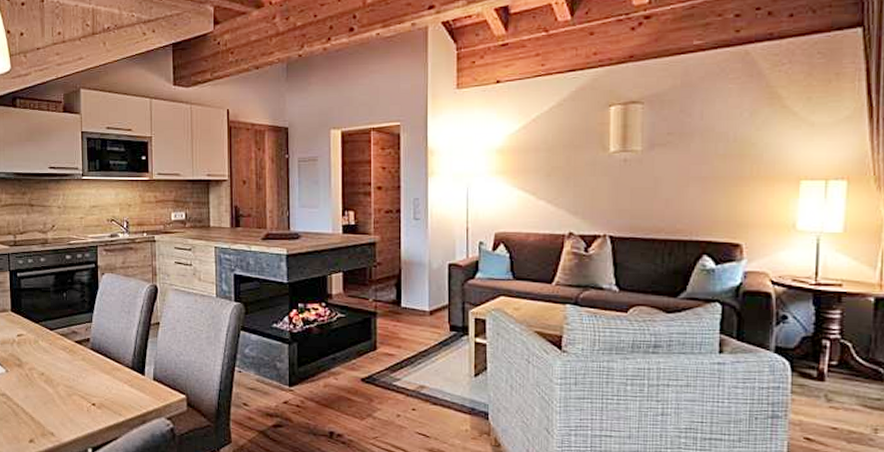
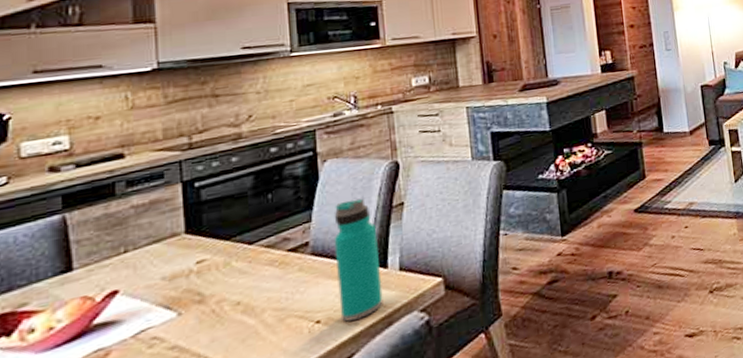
water bottle: none [107,311,140,411] -> present [334,198,383,322]

